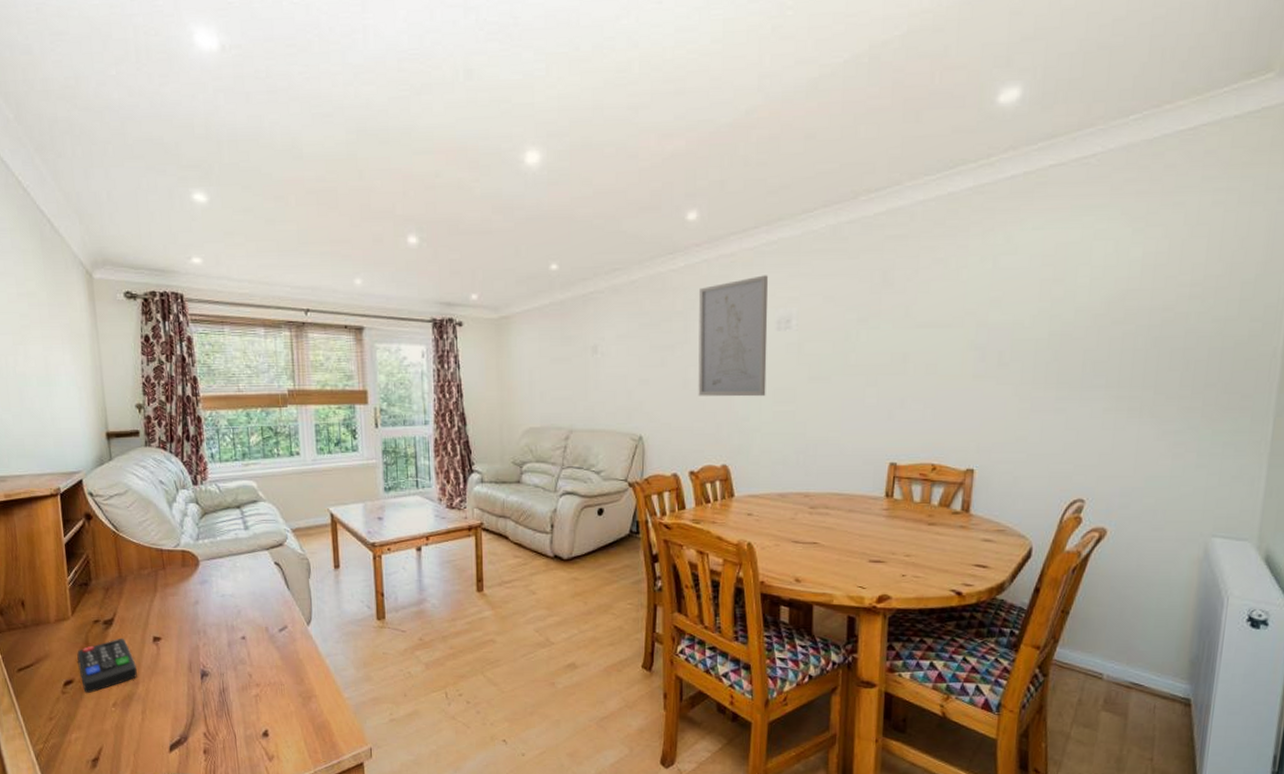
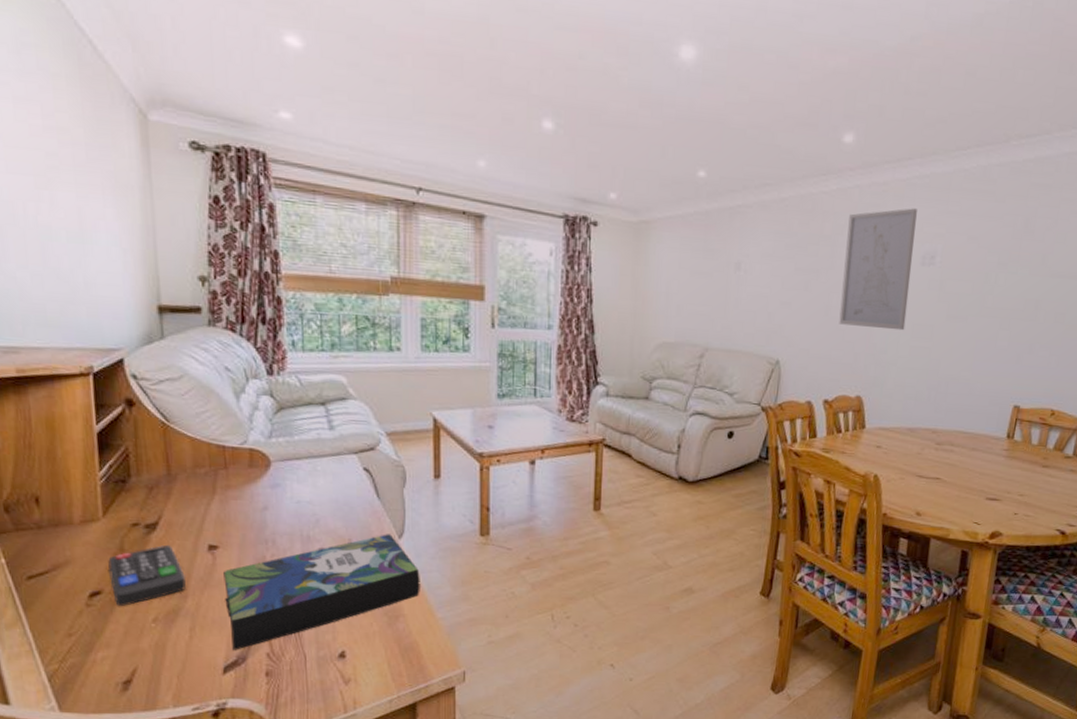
book: none [166,621,328,730] -> present [223,534,420,650]

